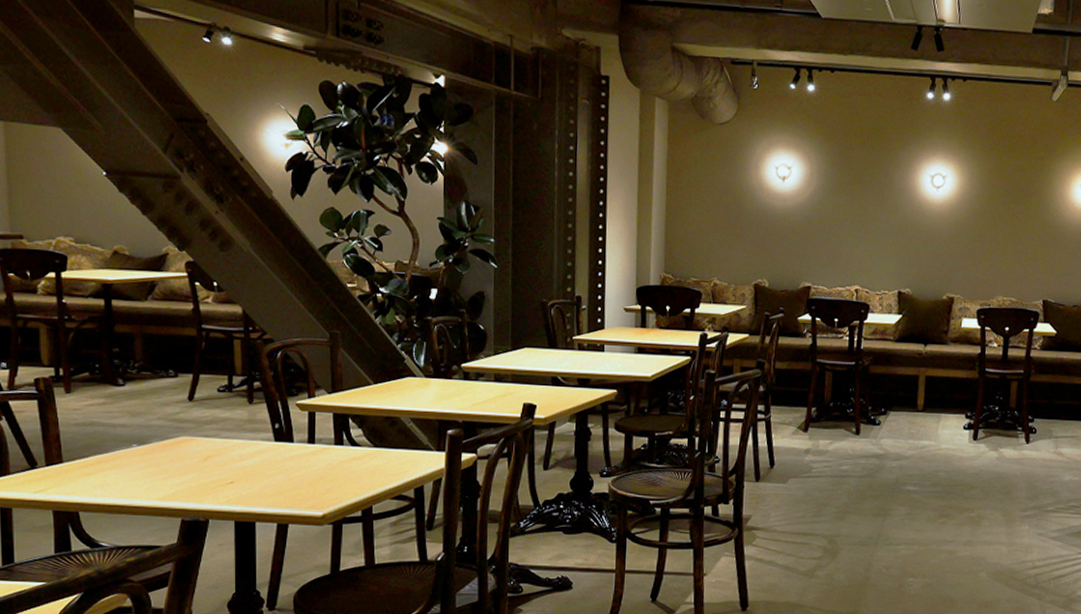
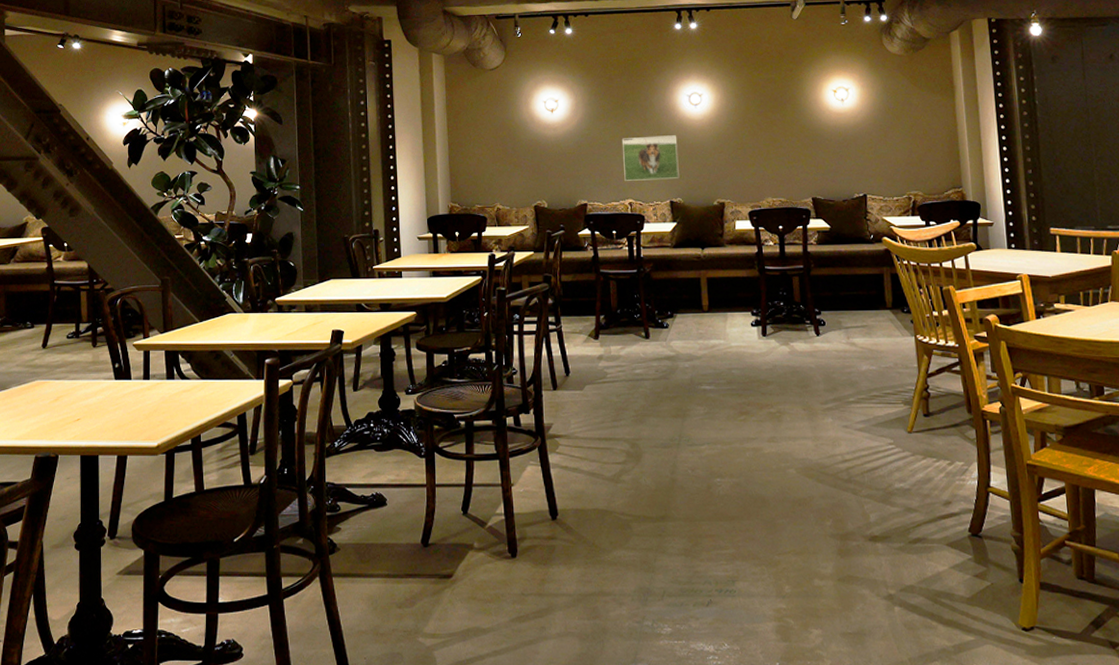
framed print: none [853,217,914,268] -> present [622,135,679,181]

